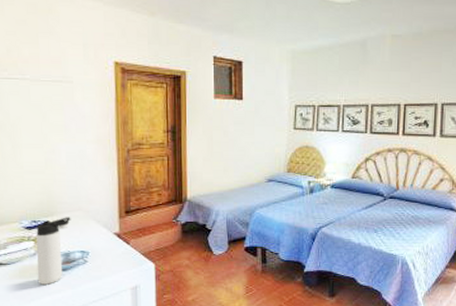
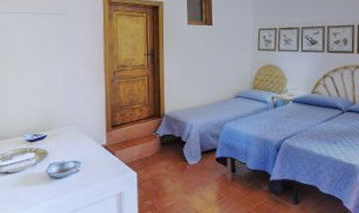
thermos bottle: present [36,217,71,285] -> none [37,131,66,191]

